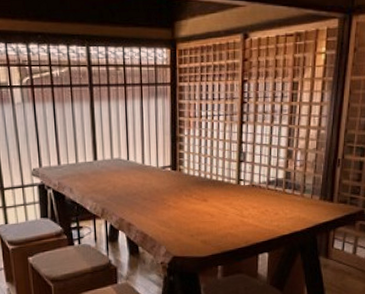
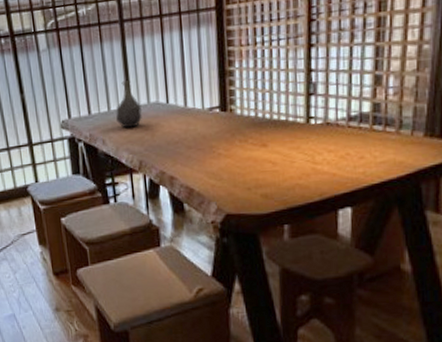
vase: none [83,138,106,179] -> present [116,80,142,128]

